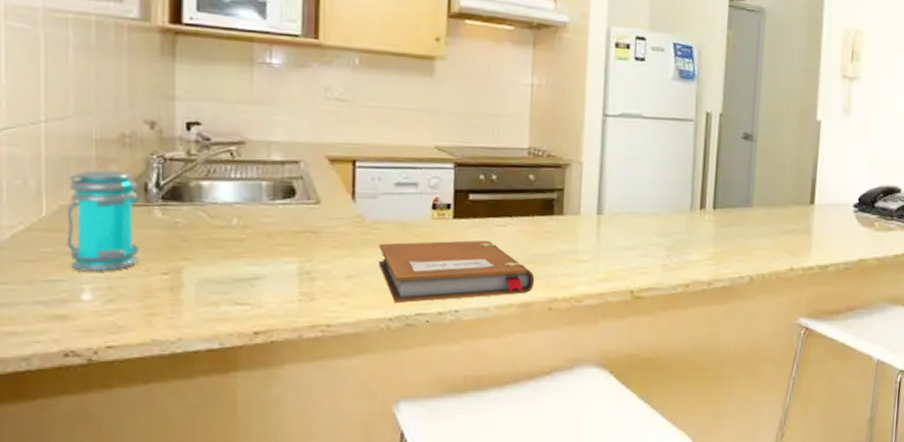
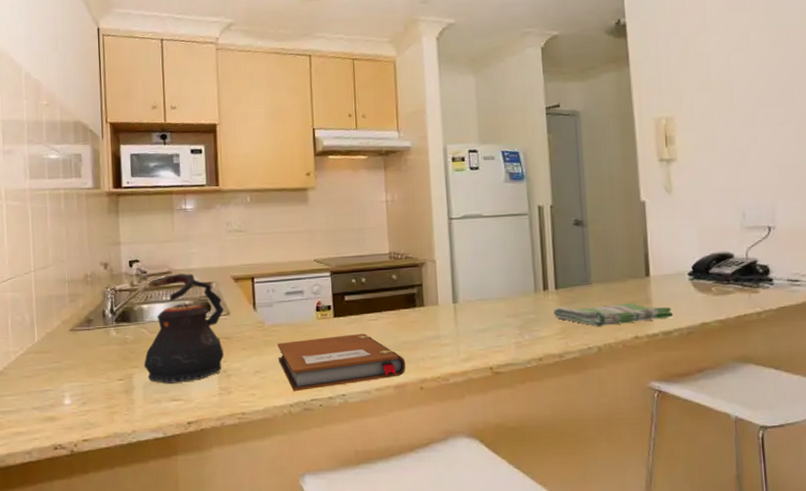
jar: present [66,169,140,272] -> none [51,302,102,382]
teapot: none [199,145,314,283] -> present [144,273,225,384]
dish towel: none [708,229,832,254] -> present [554,303,673,327]

